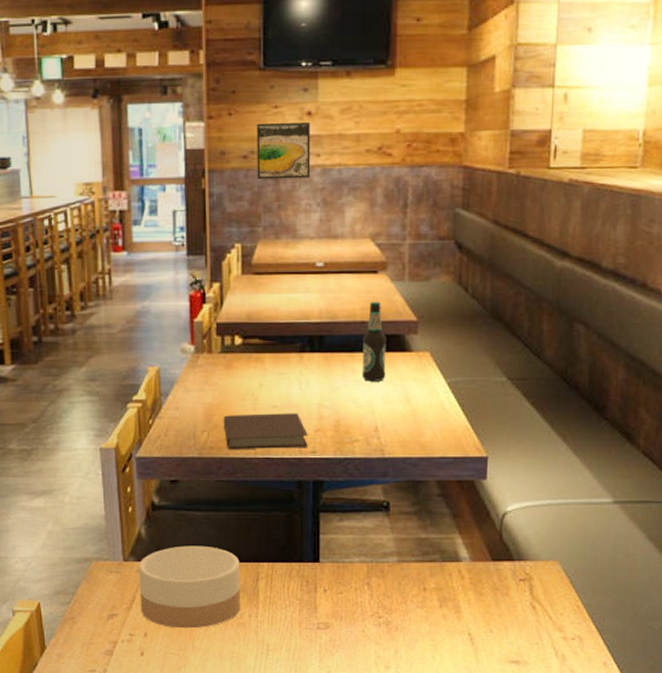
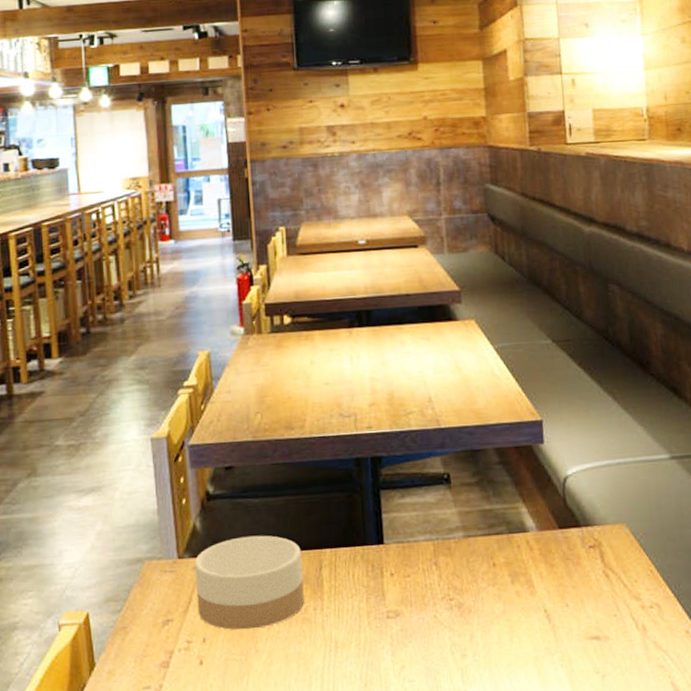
notebook: present [223,413,308,449] -> none [276,388,363,430]
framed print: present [256,122,311,180] -> none [294,114,347,167]
bottle: present [361,301,386,382] -> none [409,274,435,353]

